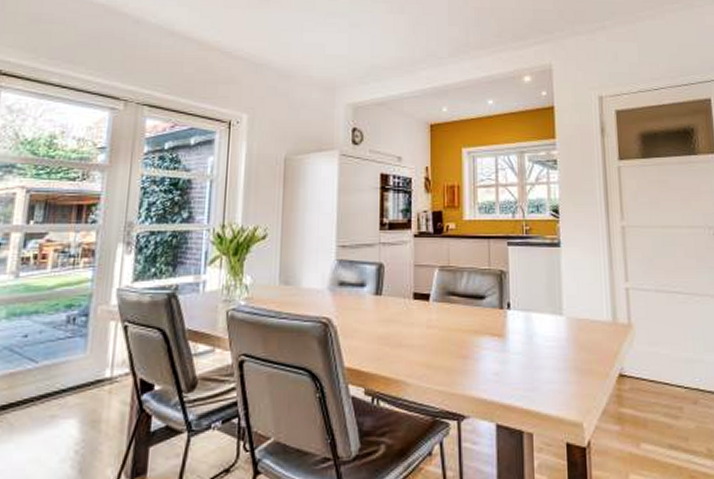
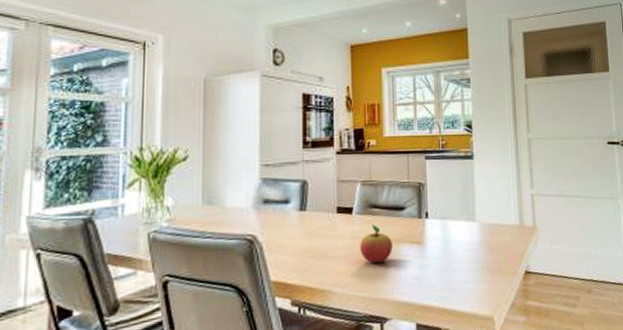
fruit: none [437,313,471,356] -> present [360,224,392,264]

